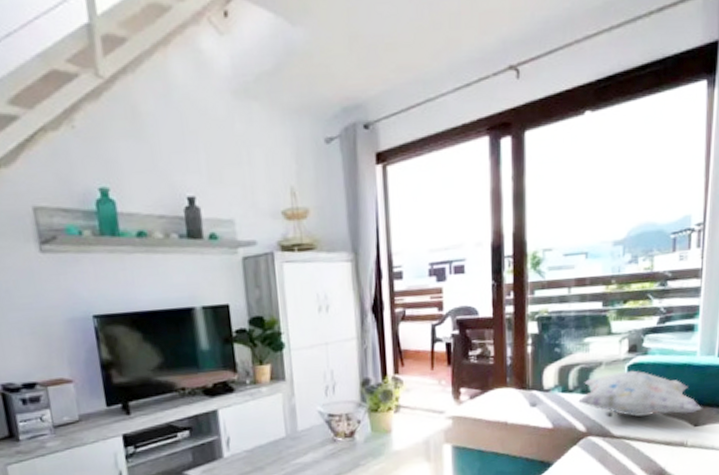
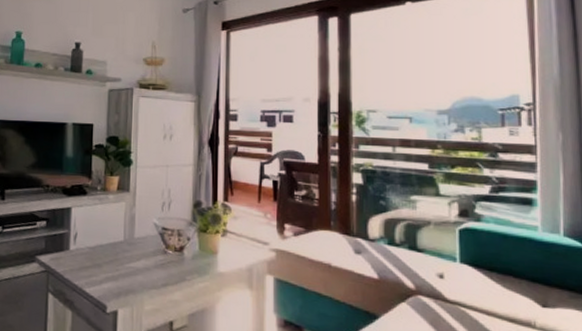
decorative pillow: present [578,370,702,417] -> none [406,234,550,292]

